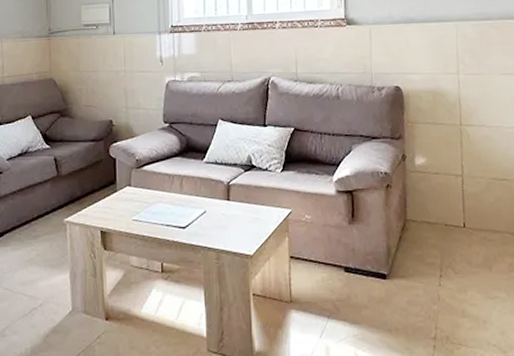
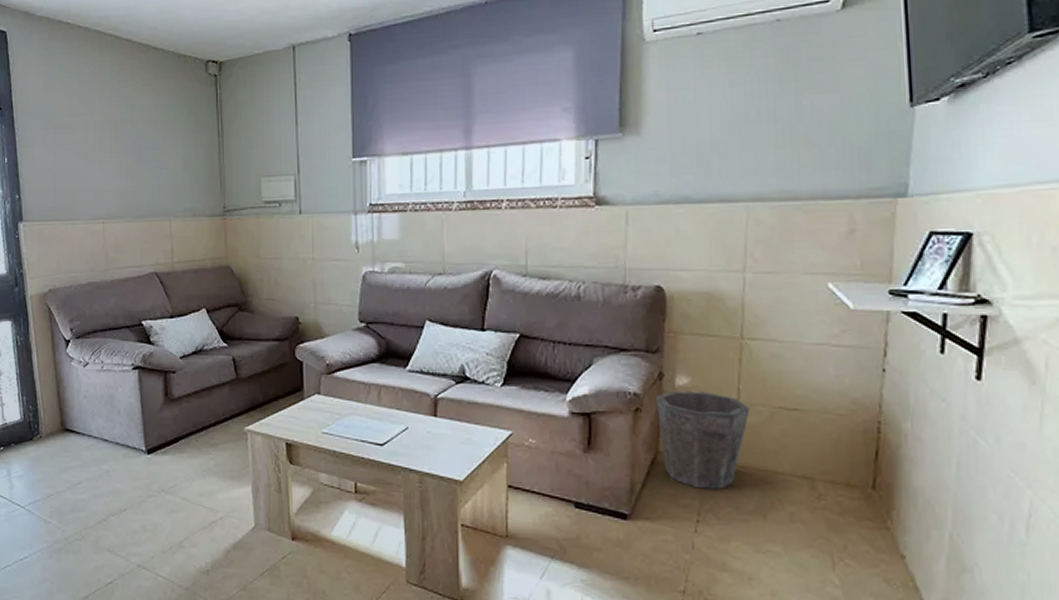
waste bin: none [401,168,472,249] -> present [655,390,750,489]

